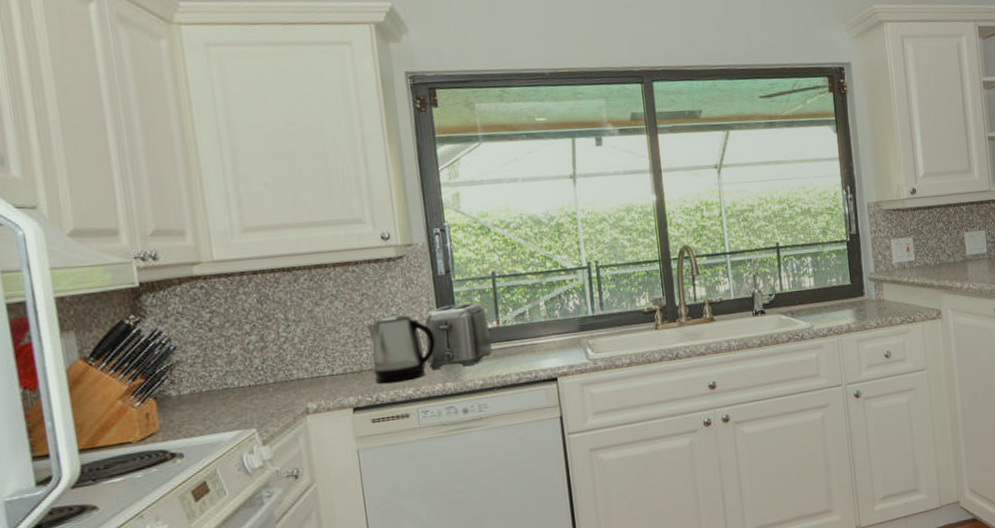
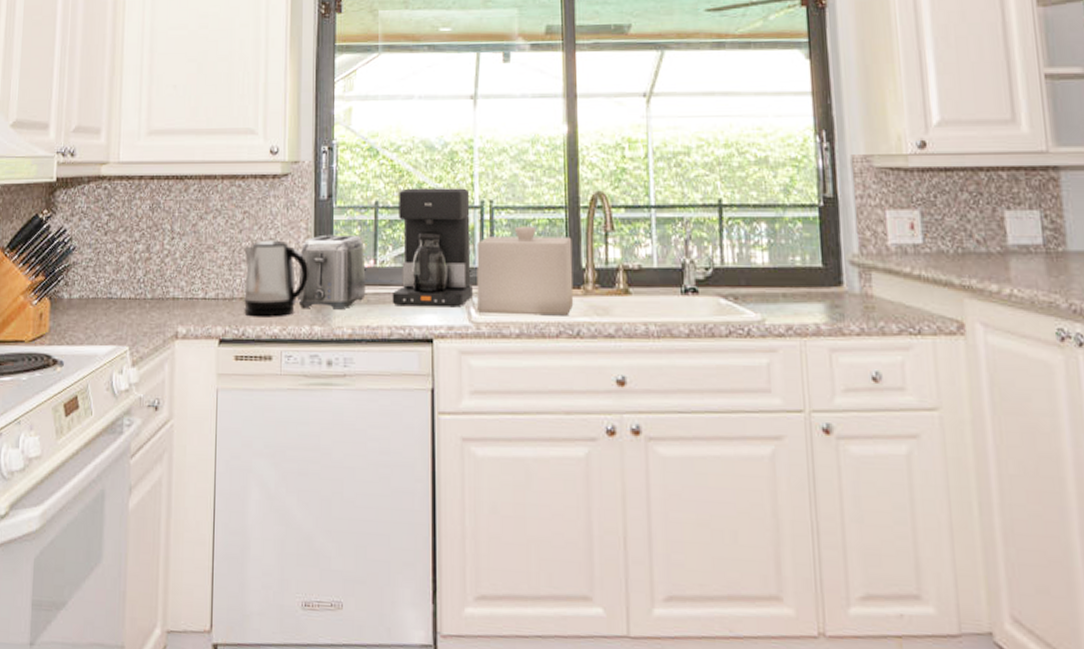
coffee maker: none [513,253,588,356] -> present [392,188,473,308]
canister: none [587,278,672,352] -> present [476,226,574,316]

